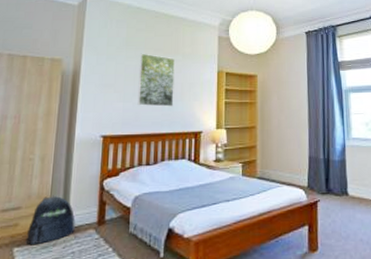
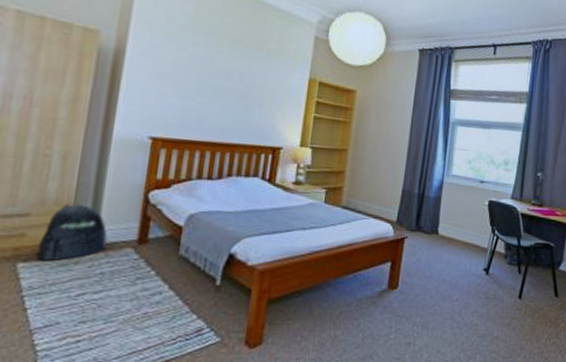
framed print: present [137,53,175,107] -> none [202,40,257,113]

